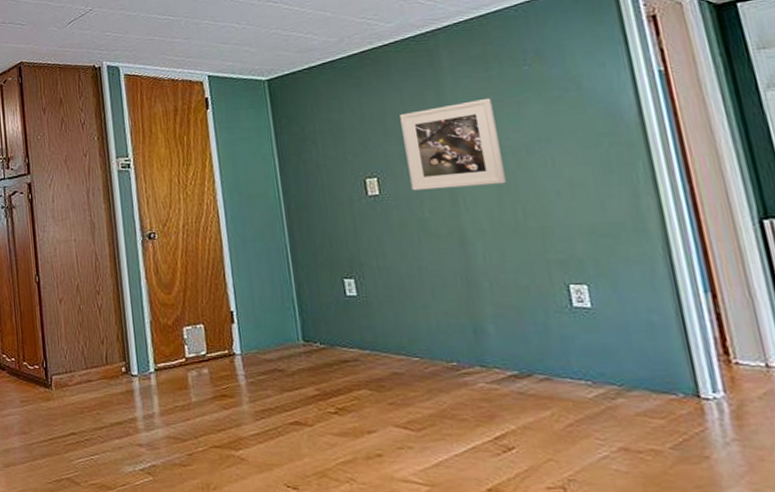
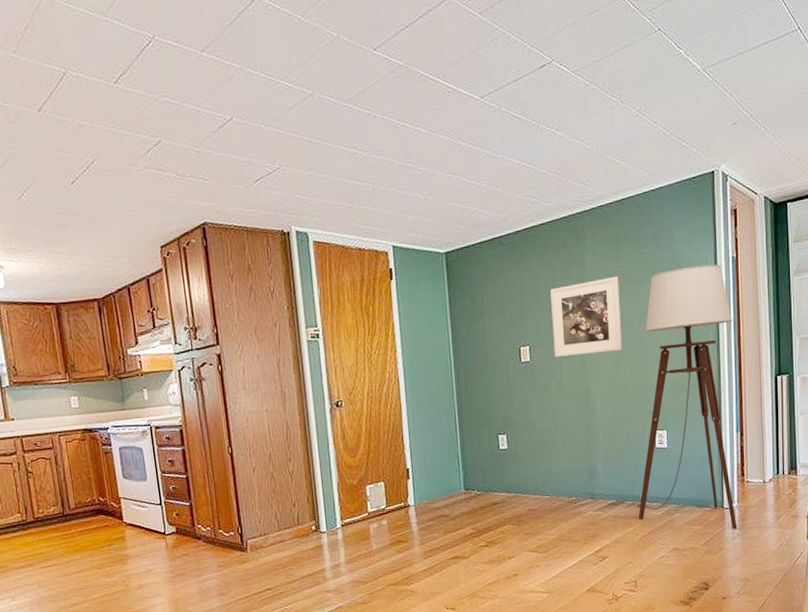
floor lamp: none [537,80,731,432] -> present [635,264,737,530]

